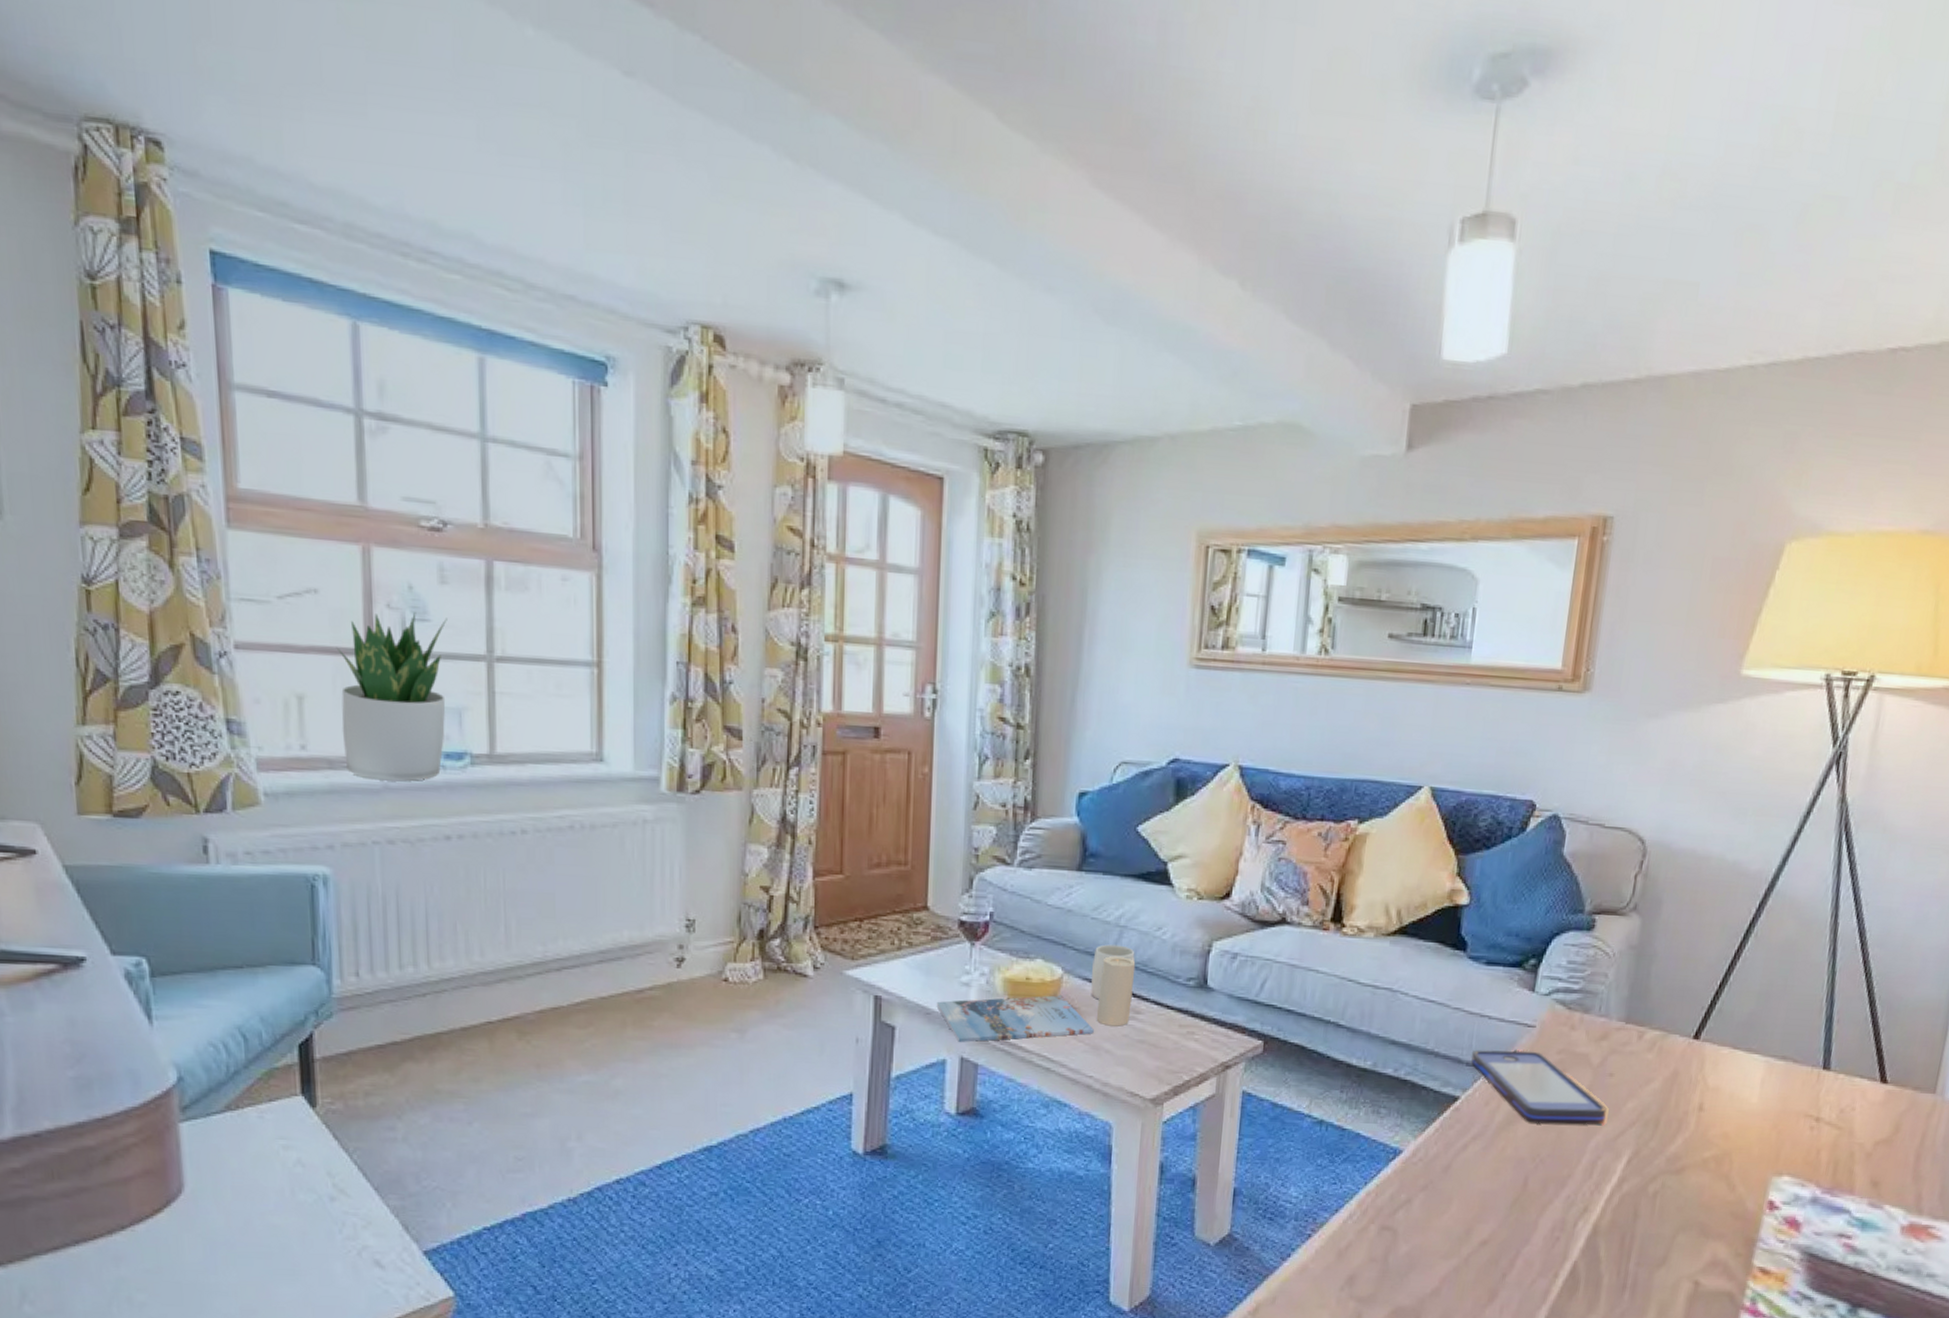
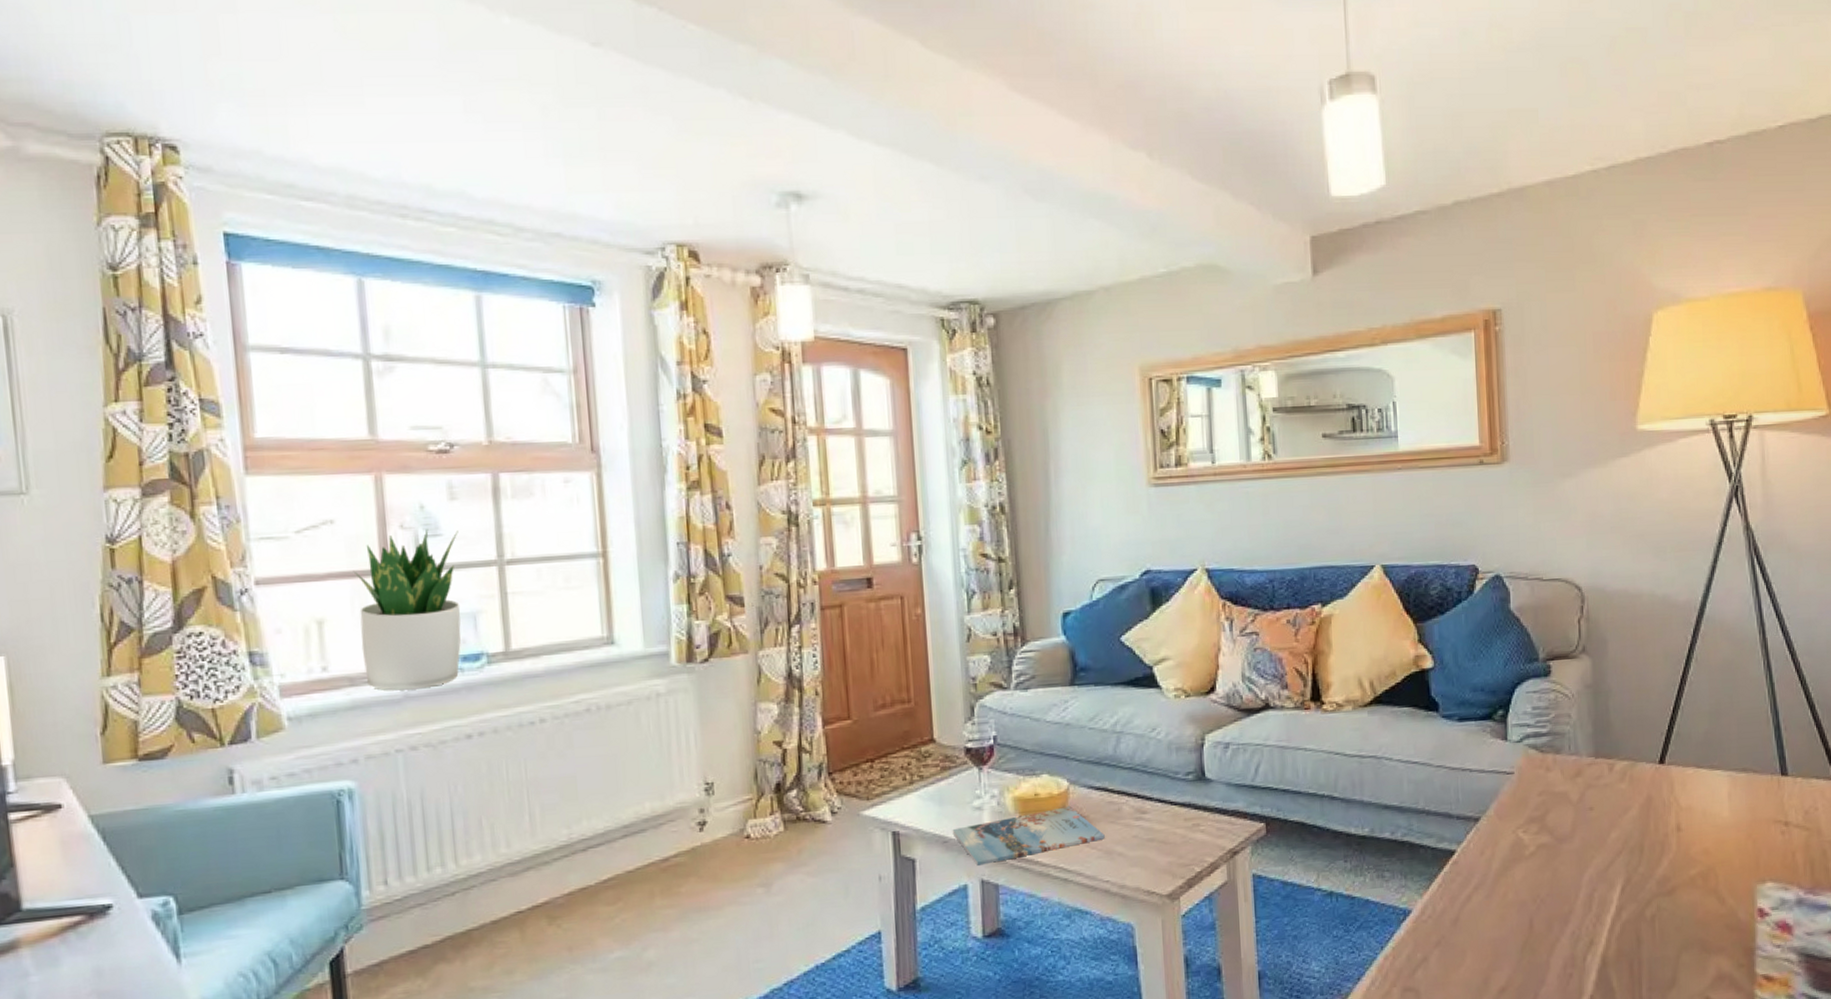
mug: present [1091,944,1135,1000] -> none [1095,750,1137,806]
candle: present [1096,956,1136,1027] -> none [1104,761,1137,830]
mobile phone: present [1470,1050,1607,1125] -> none [1459,796,1593,866]

